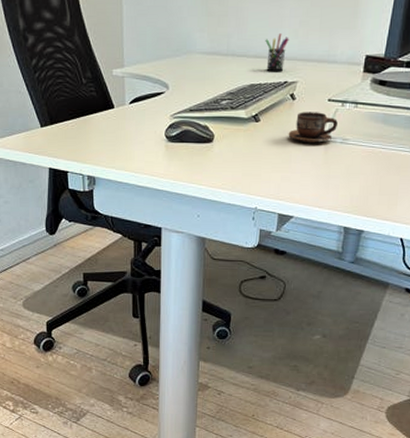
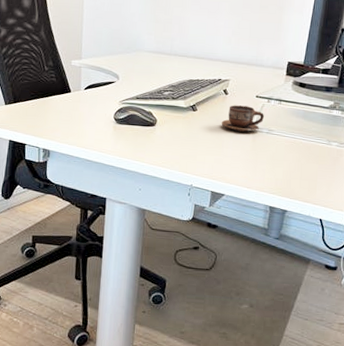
pen holder: present [265,34,289,72] -> none [203,40,224,71]

